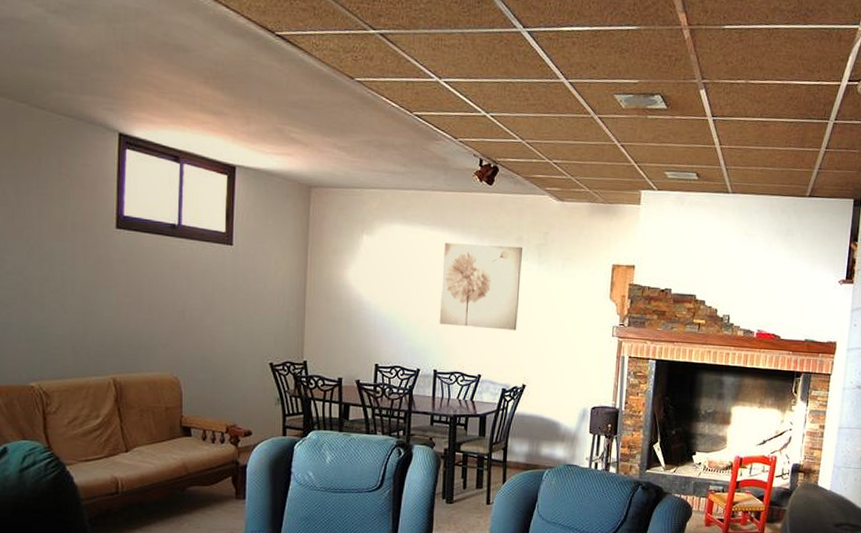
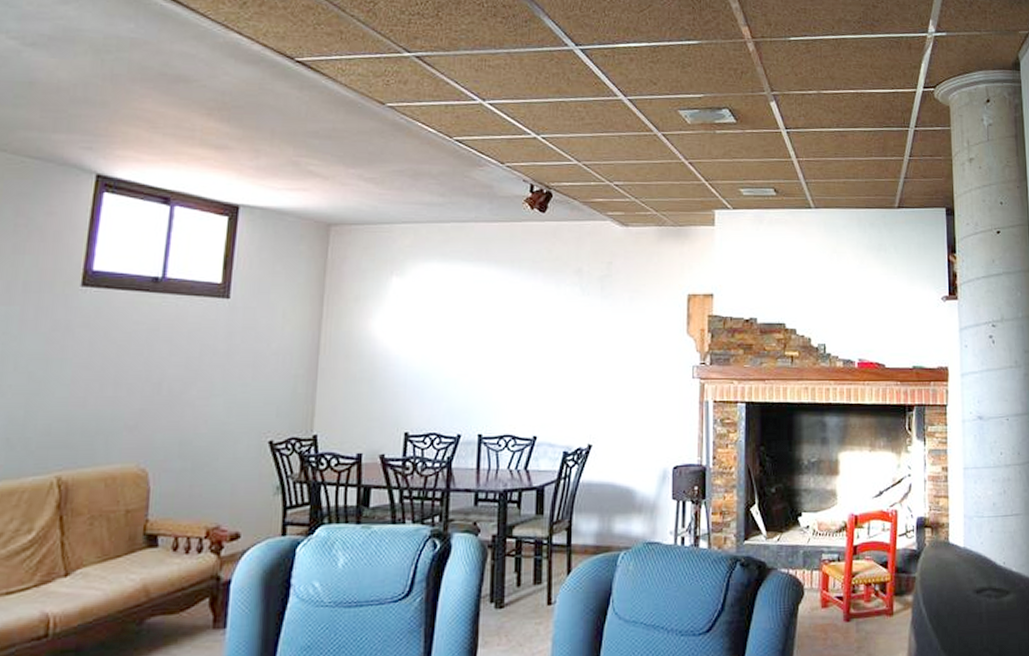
wall art: present [439,243,522,331] -> none [484,279,582,379]

